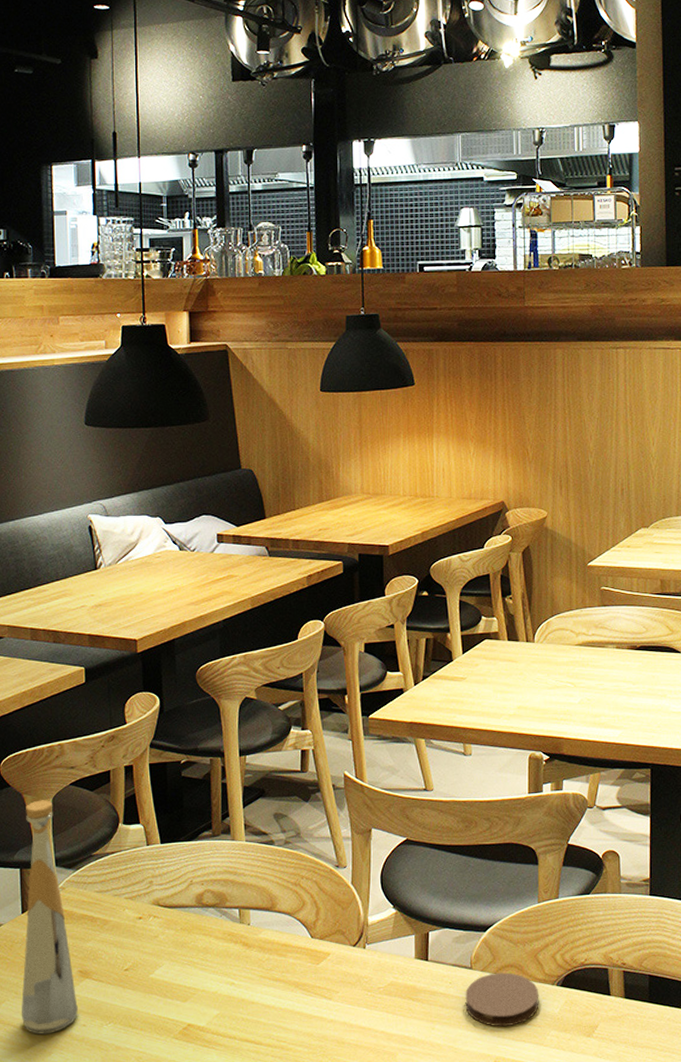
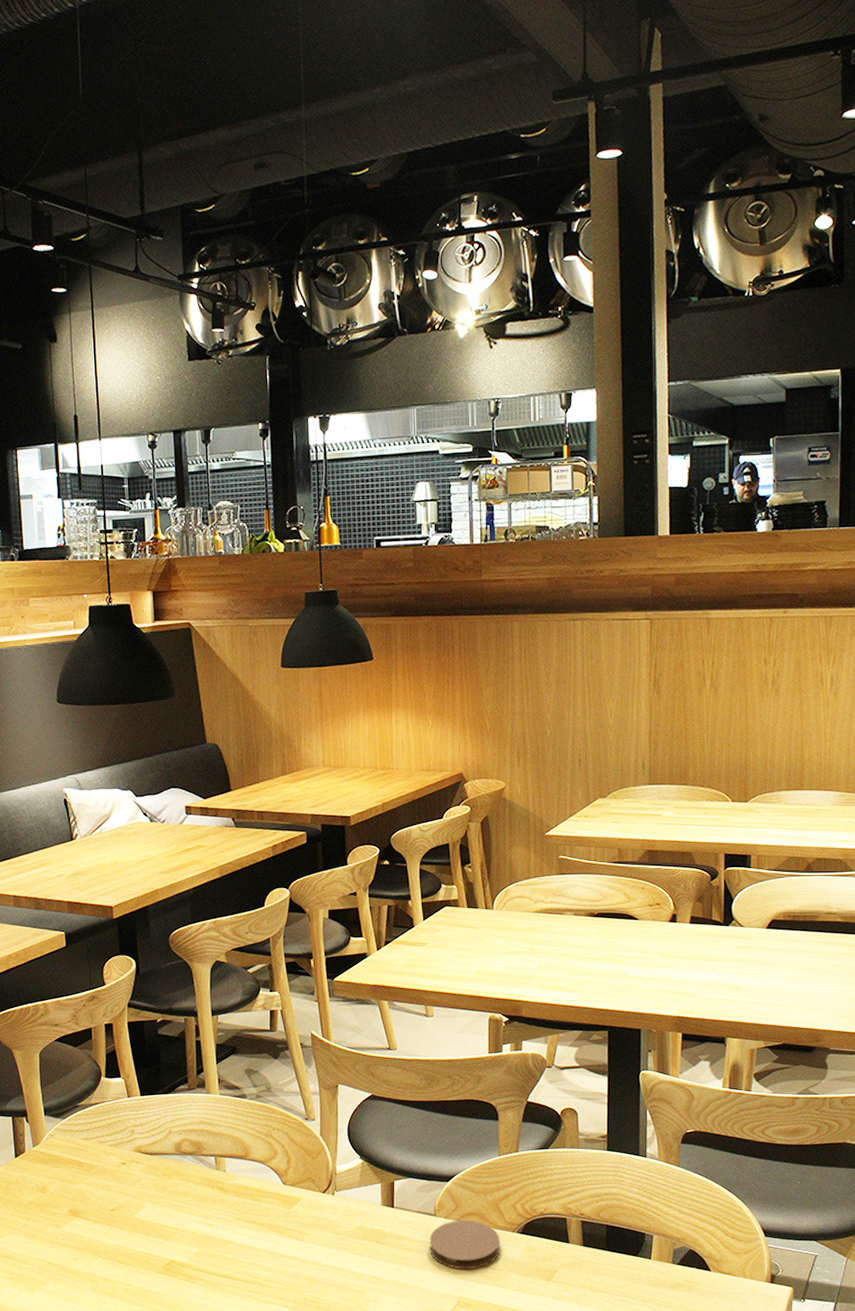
bottle: present [21,800,78,1035] -> none [15,1054,70,1266]

